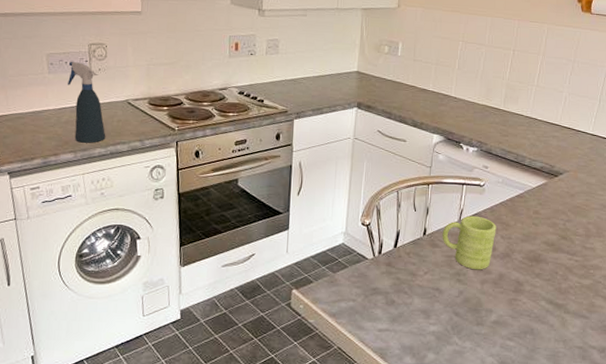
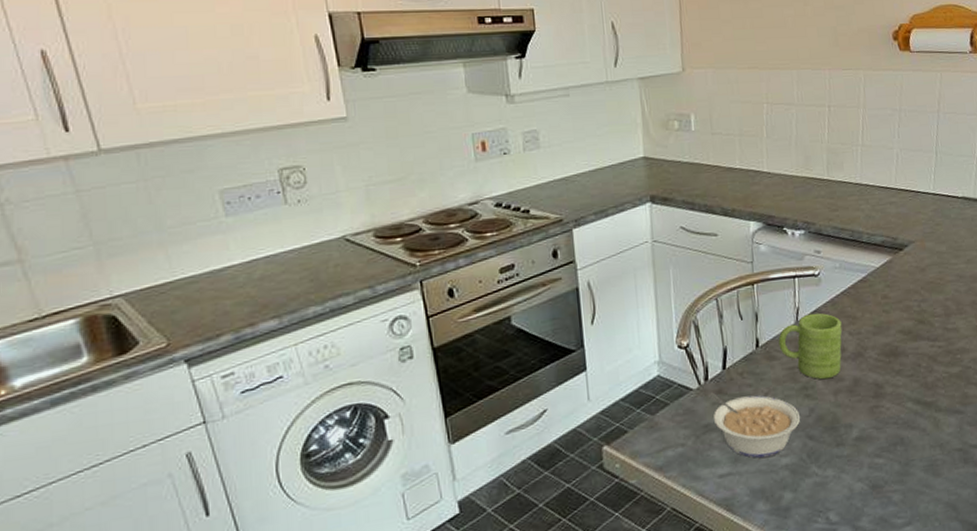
spray bottle: present [68,61,106,143] -> none [253,195,321,303]
legume: none [379,264,451,322] -> present [707,392,801,458]

